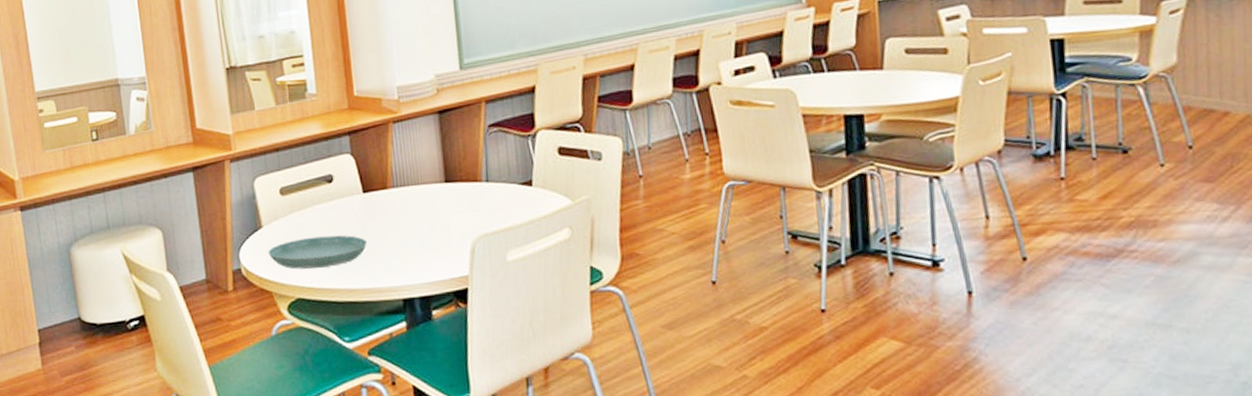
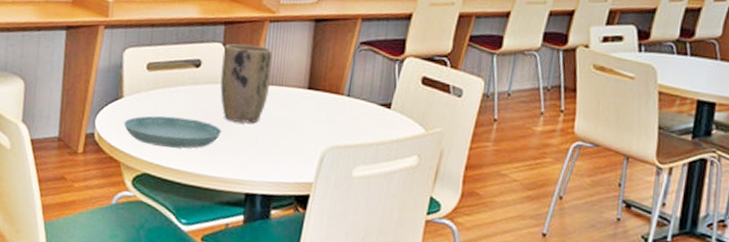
plant pot: none [352,149,407,230] -> present [220,44,273,123]

